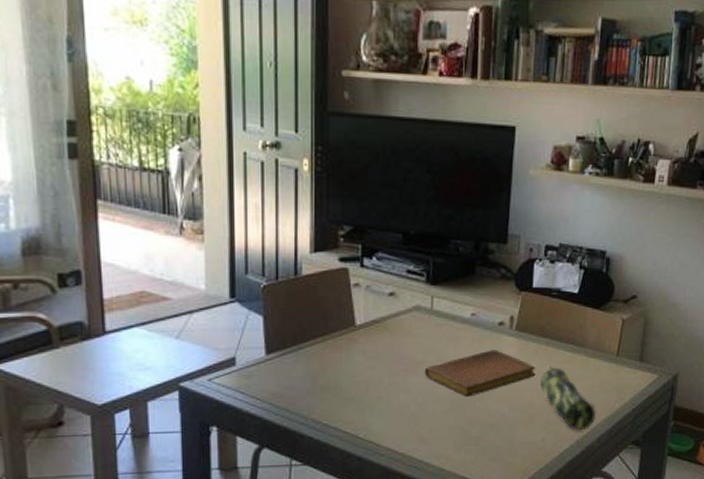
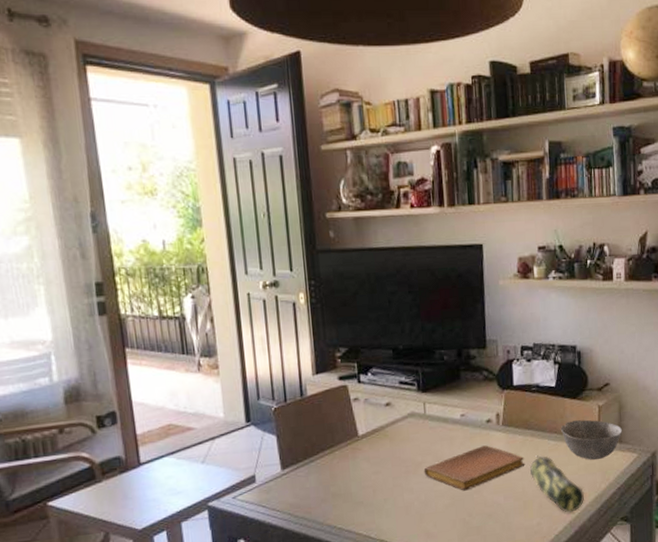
bowl: none [578,333,646,377] -> present [560,419,623,460]

